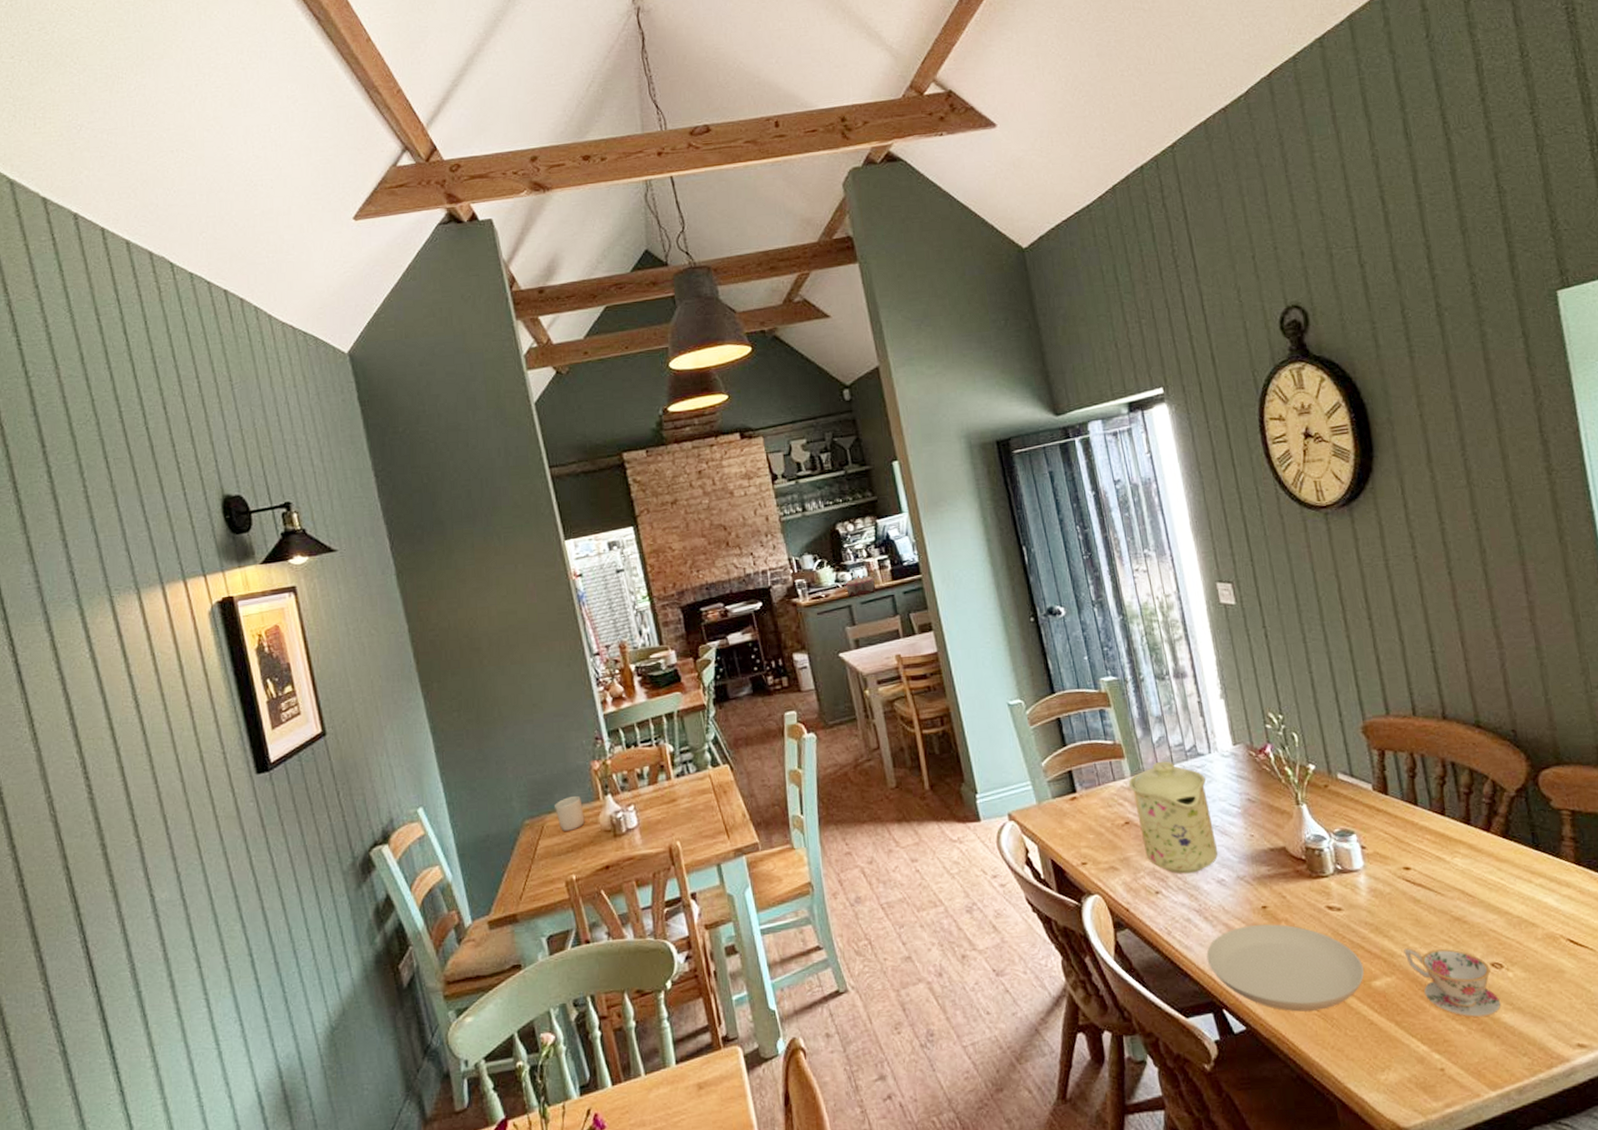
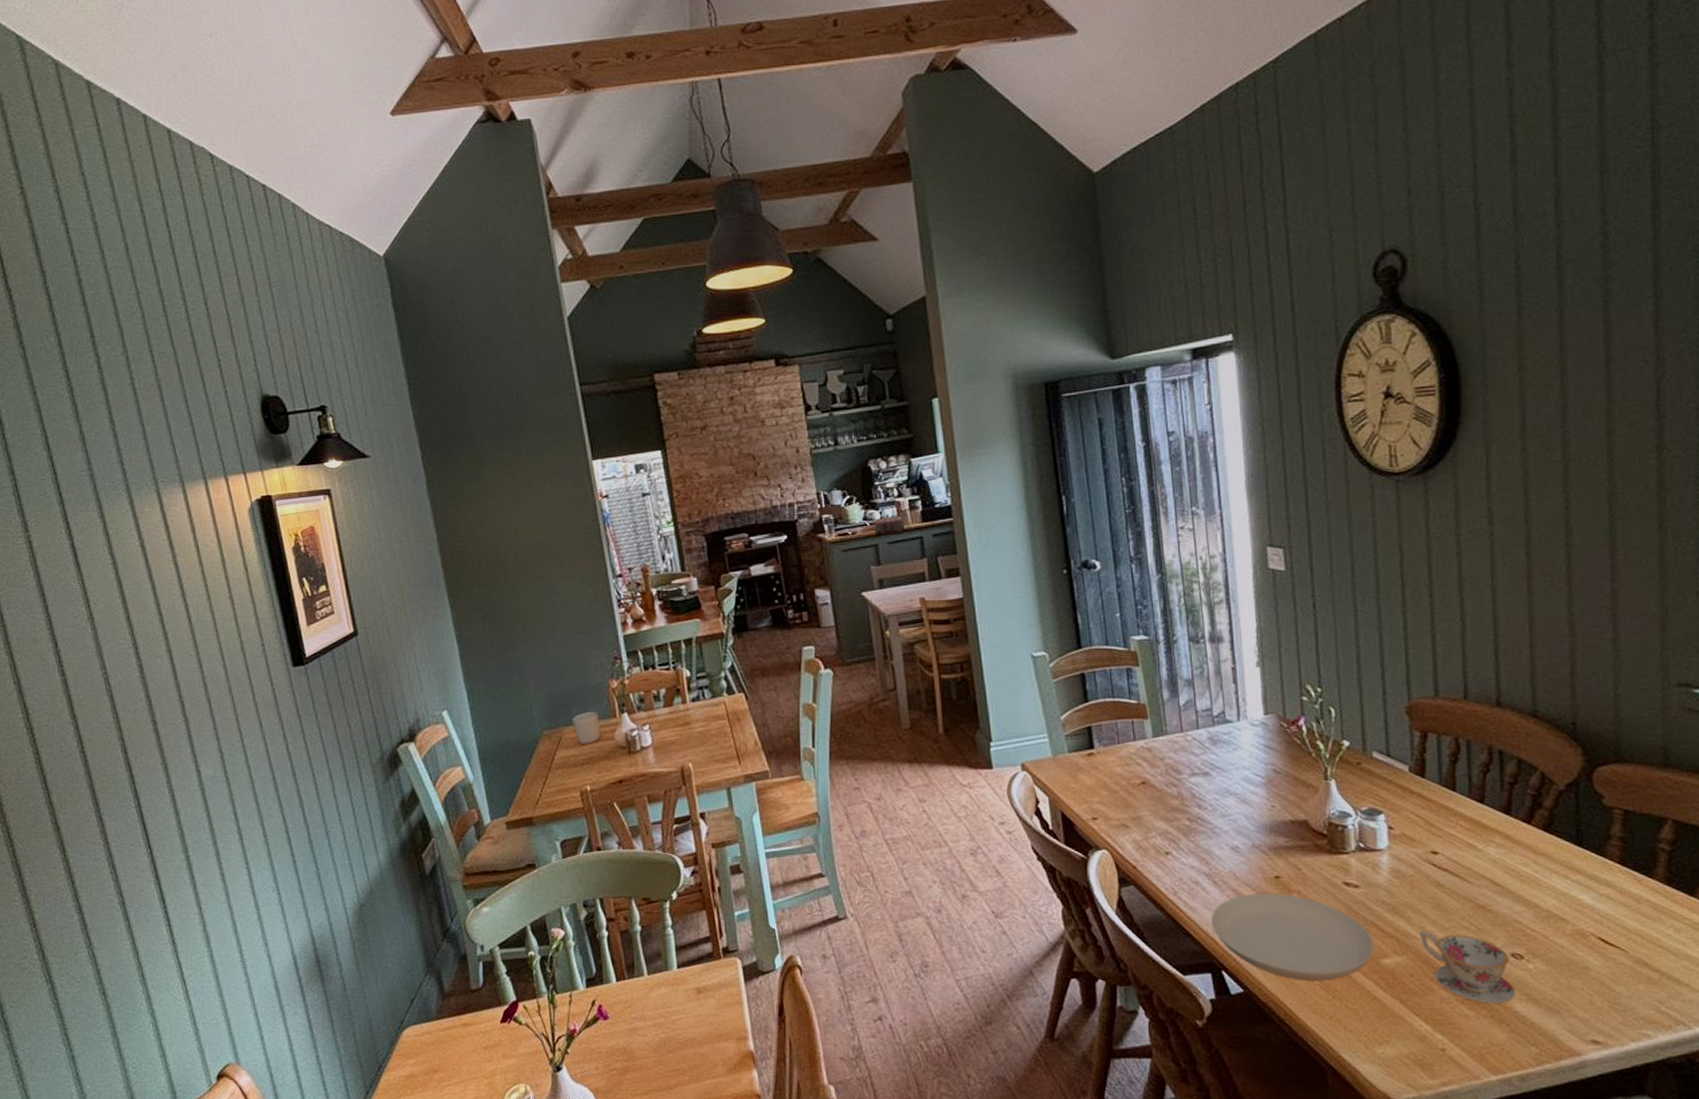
mug: present [1128,761,1218,874] -> none [1149,725,1236,838]

